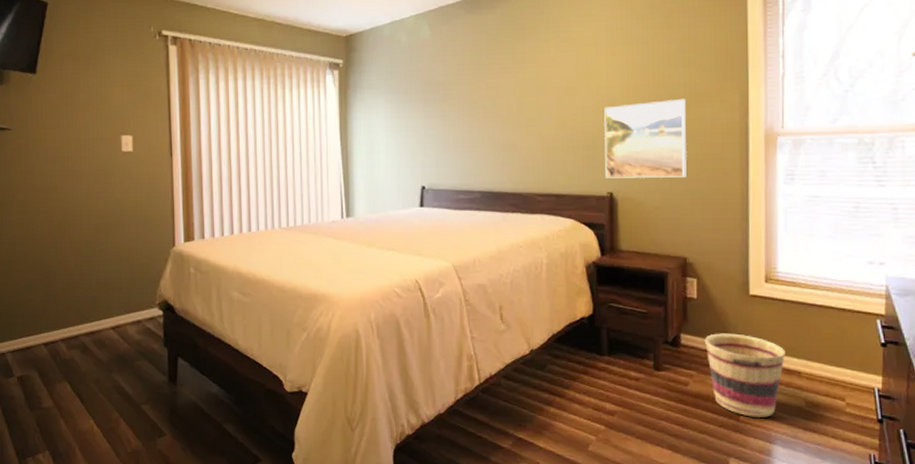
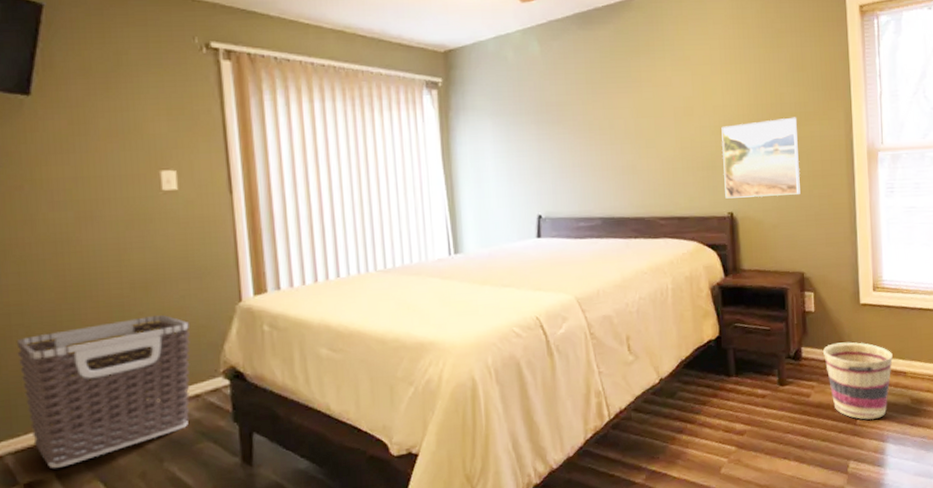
clothes hamper: none [18,253,136,367] -> present [16,315,191,468]

